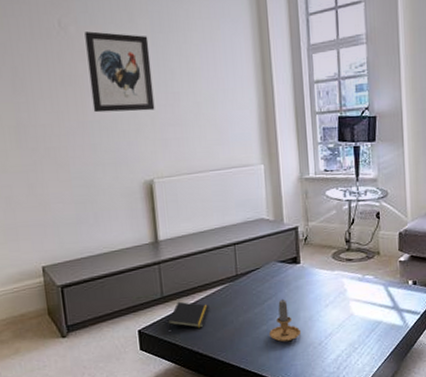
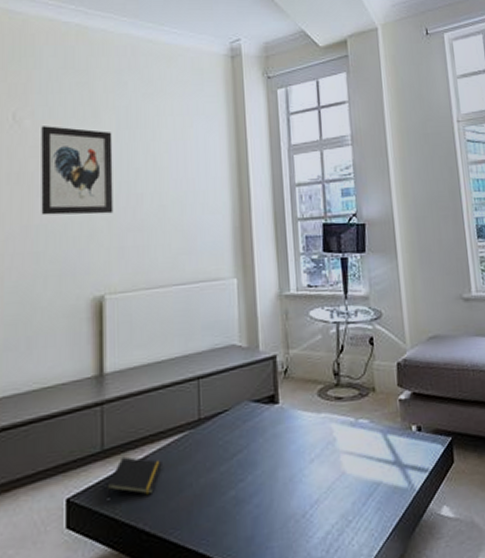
candle: present [268,298,302,342] -> none [237,451,280,514]

